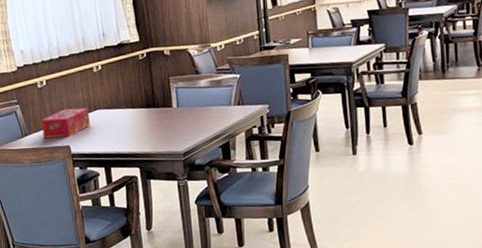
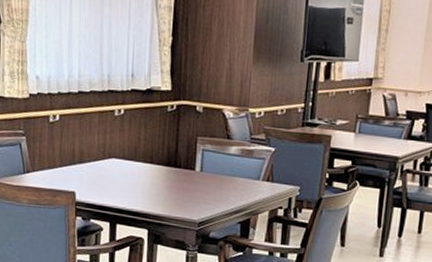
tissue box: present [41,107,90,139] -> none [47,150,102,183]

